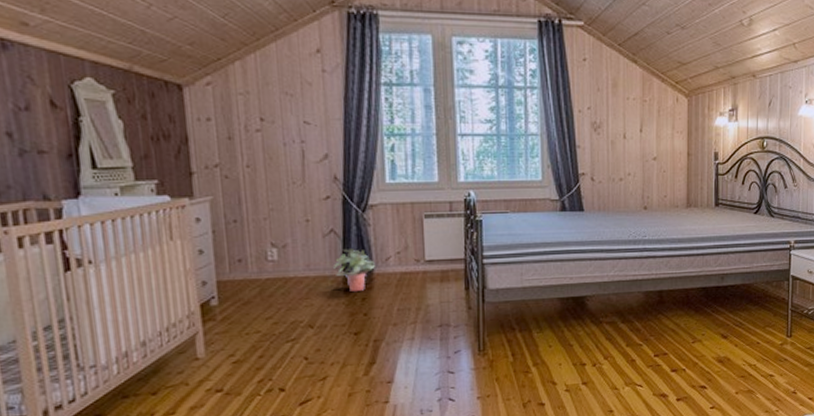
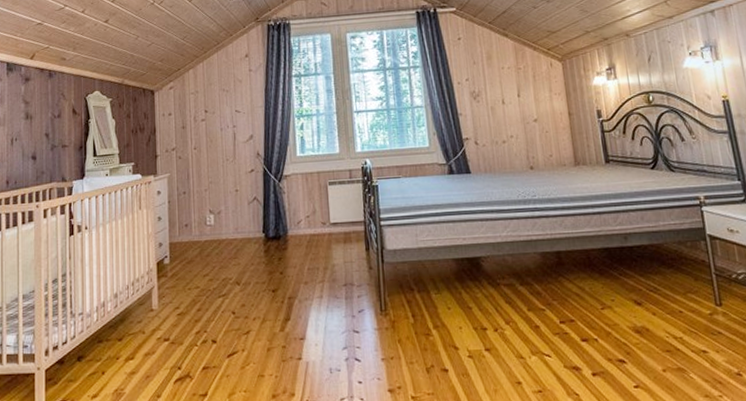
potted plant: present [332,249,376,291] -> none [255,214,290,252]

